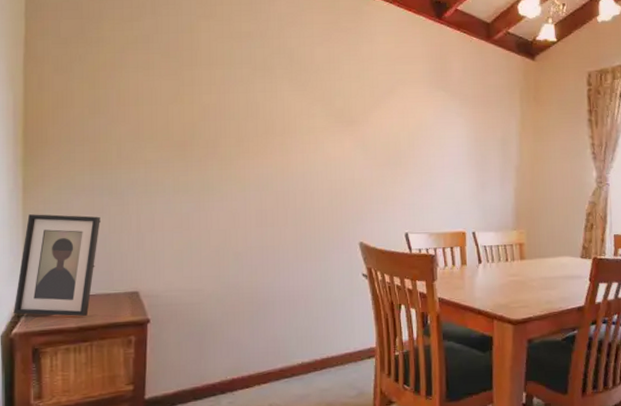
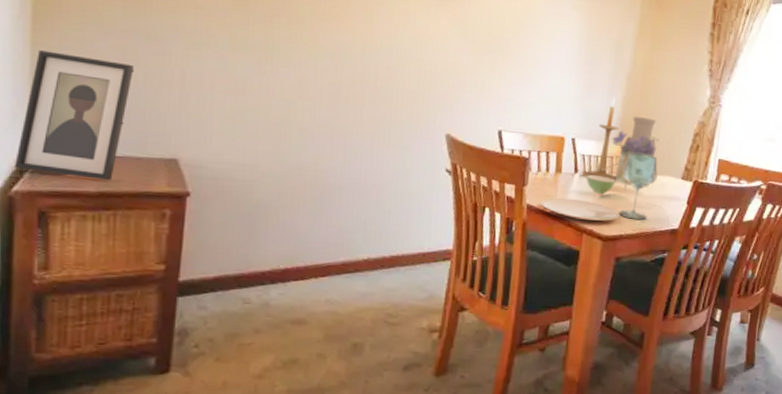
plate: none [451,288,526,308] -> present [541,197,620,221]
candlestick: none [485,190,519,268] -> present [581,98,619,182]
bowl: none [490,263,519,282] -> present [586,174,617,196]
flower bouquet: none [504,219,554,274] -> present [602,130,659,190]
vase: none [521,204,552,239] -> present [623,116,656,156]
wine glass: none [523,238,557,301] -> present [619,153,658,220]

